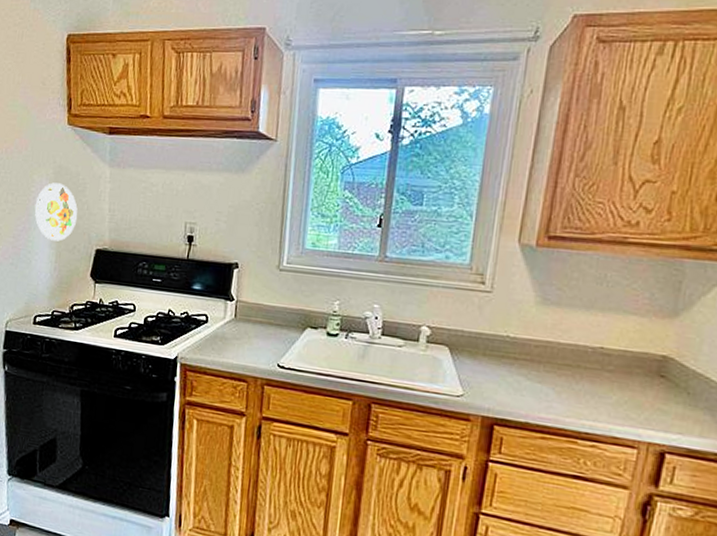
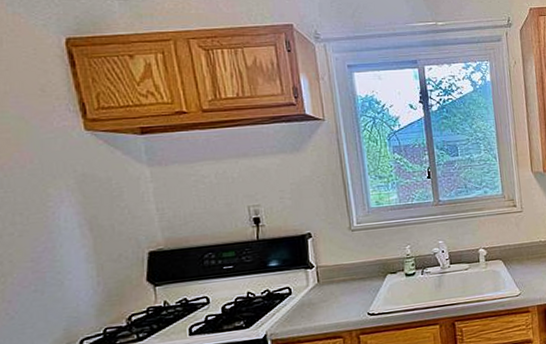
decorative plate: present [34,182,78,241] -> none [56,192,117,255]

